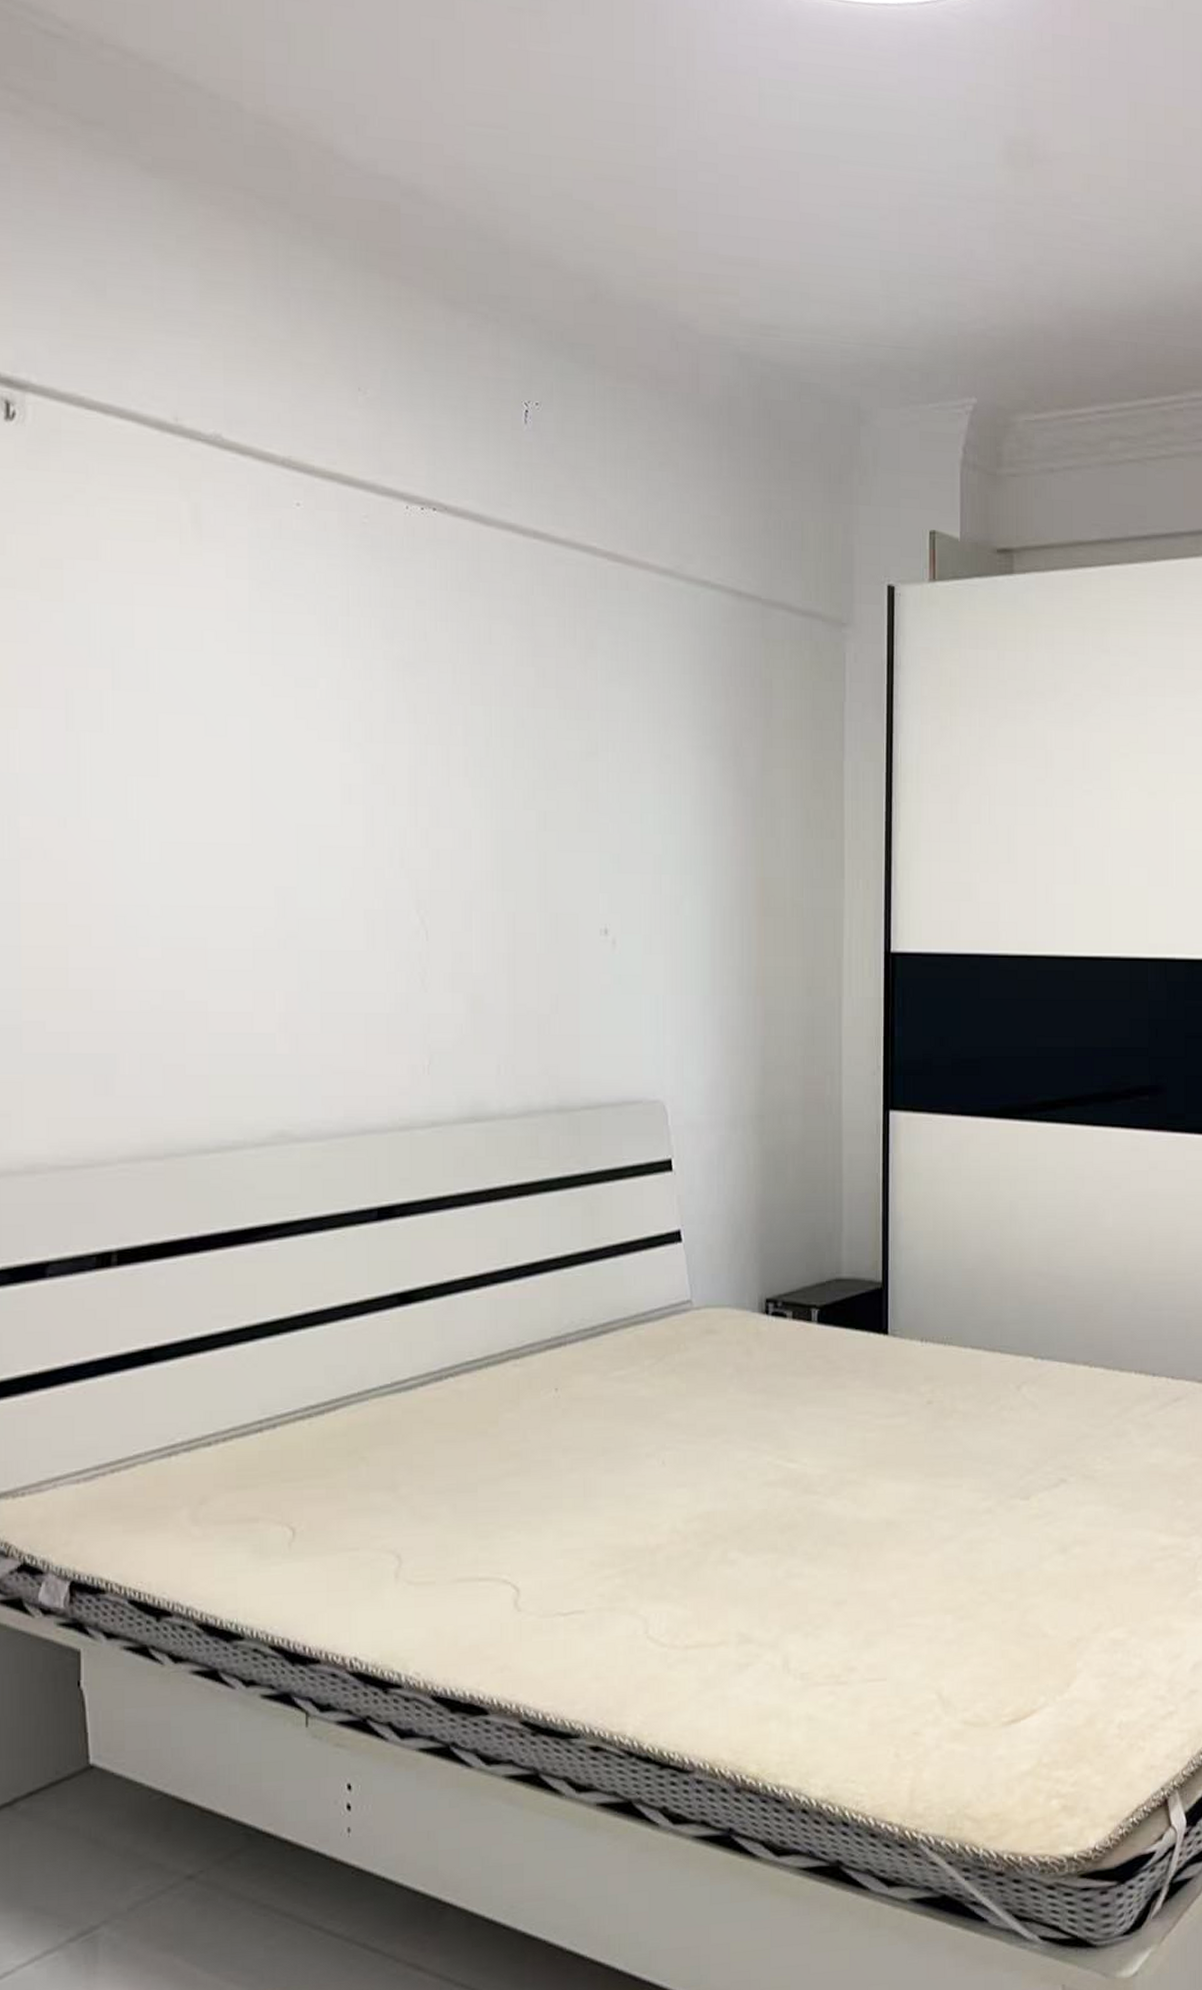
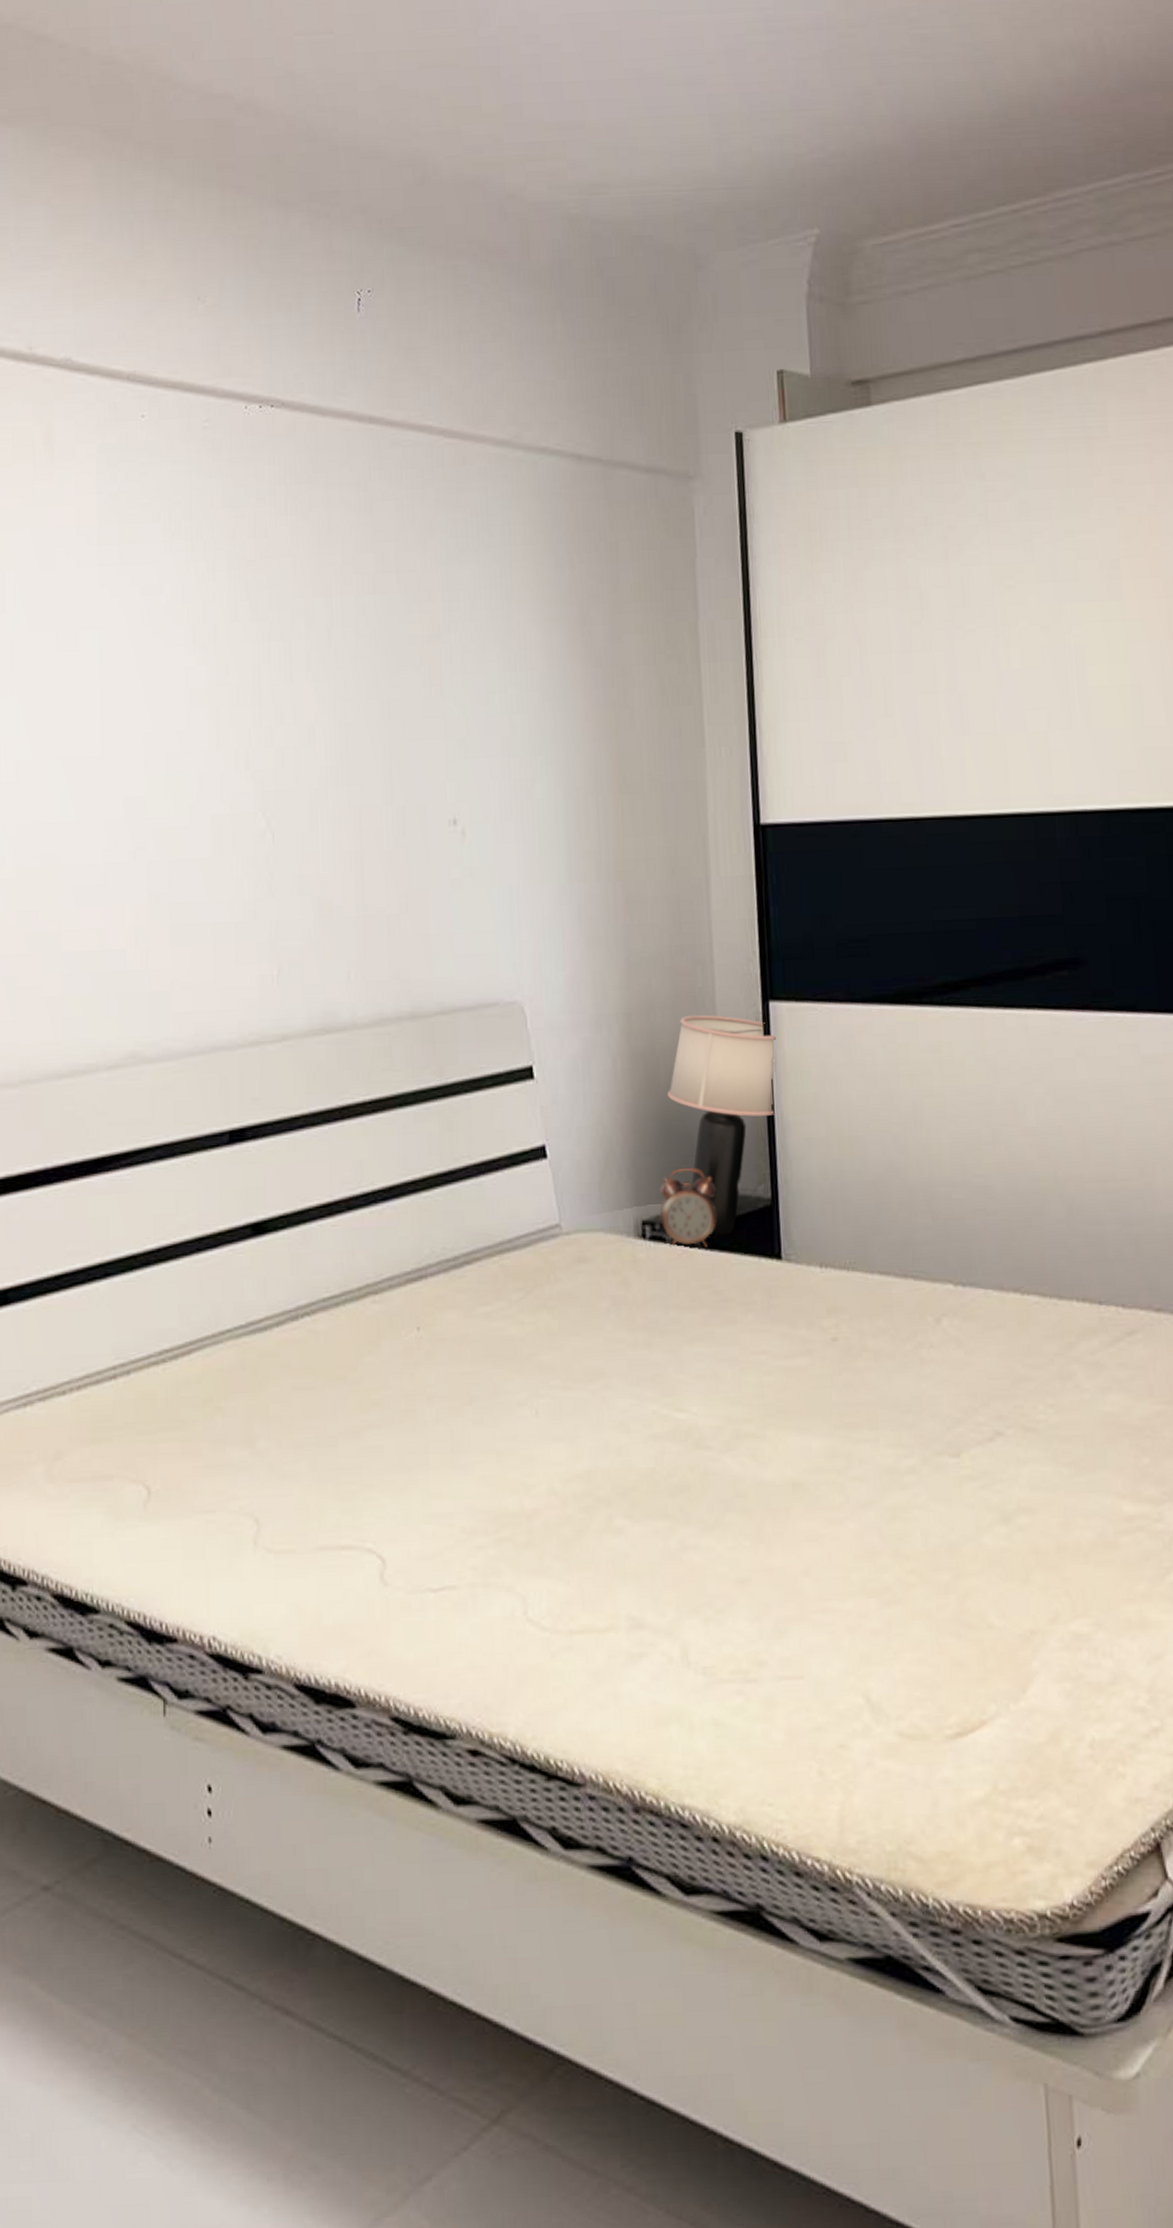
alarm clock: none [782,1253,833,1323] -> present [660,1167,716,1248]
table lamp: none [794,1119,895,1313] -> present [667,1014,777,1236]

